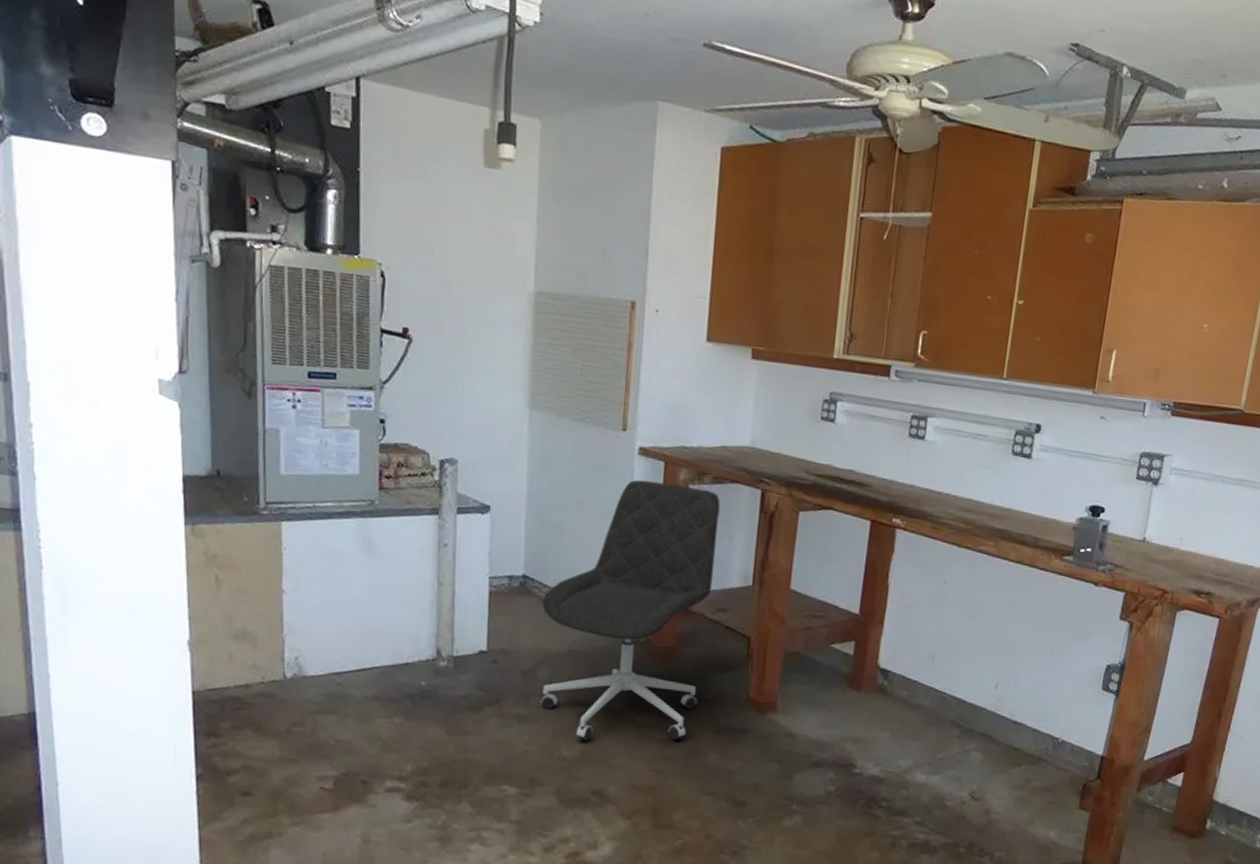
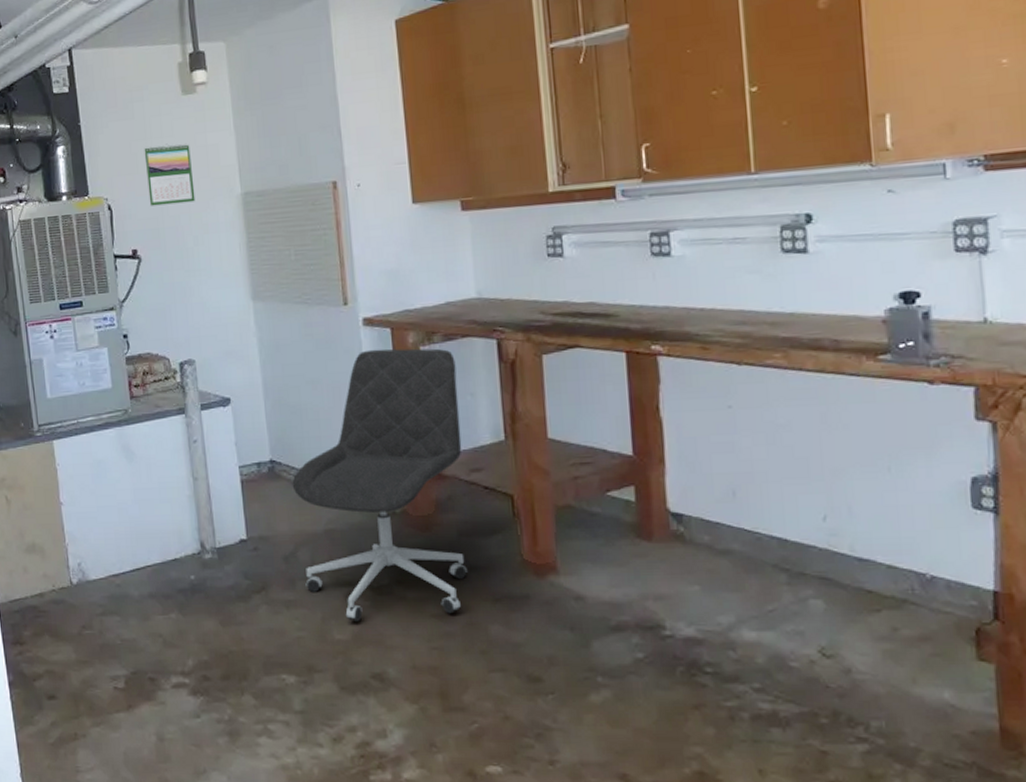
calendar: none [430,215,485,290] -> present [144,143,196,206]

